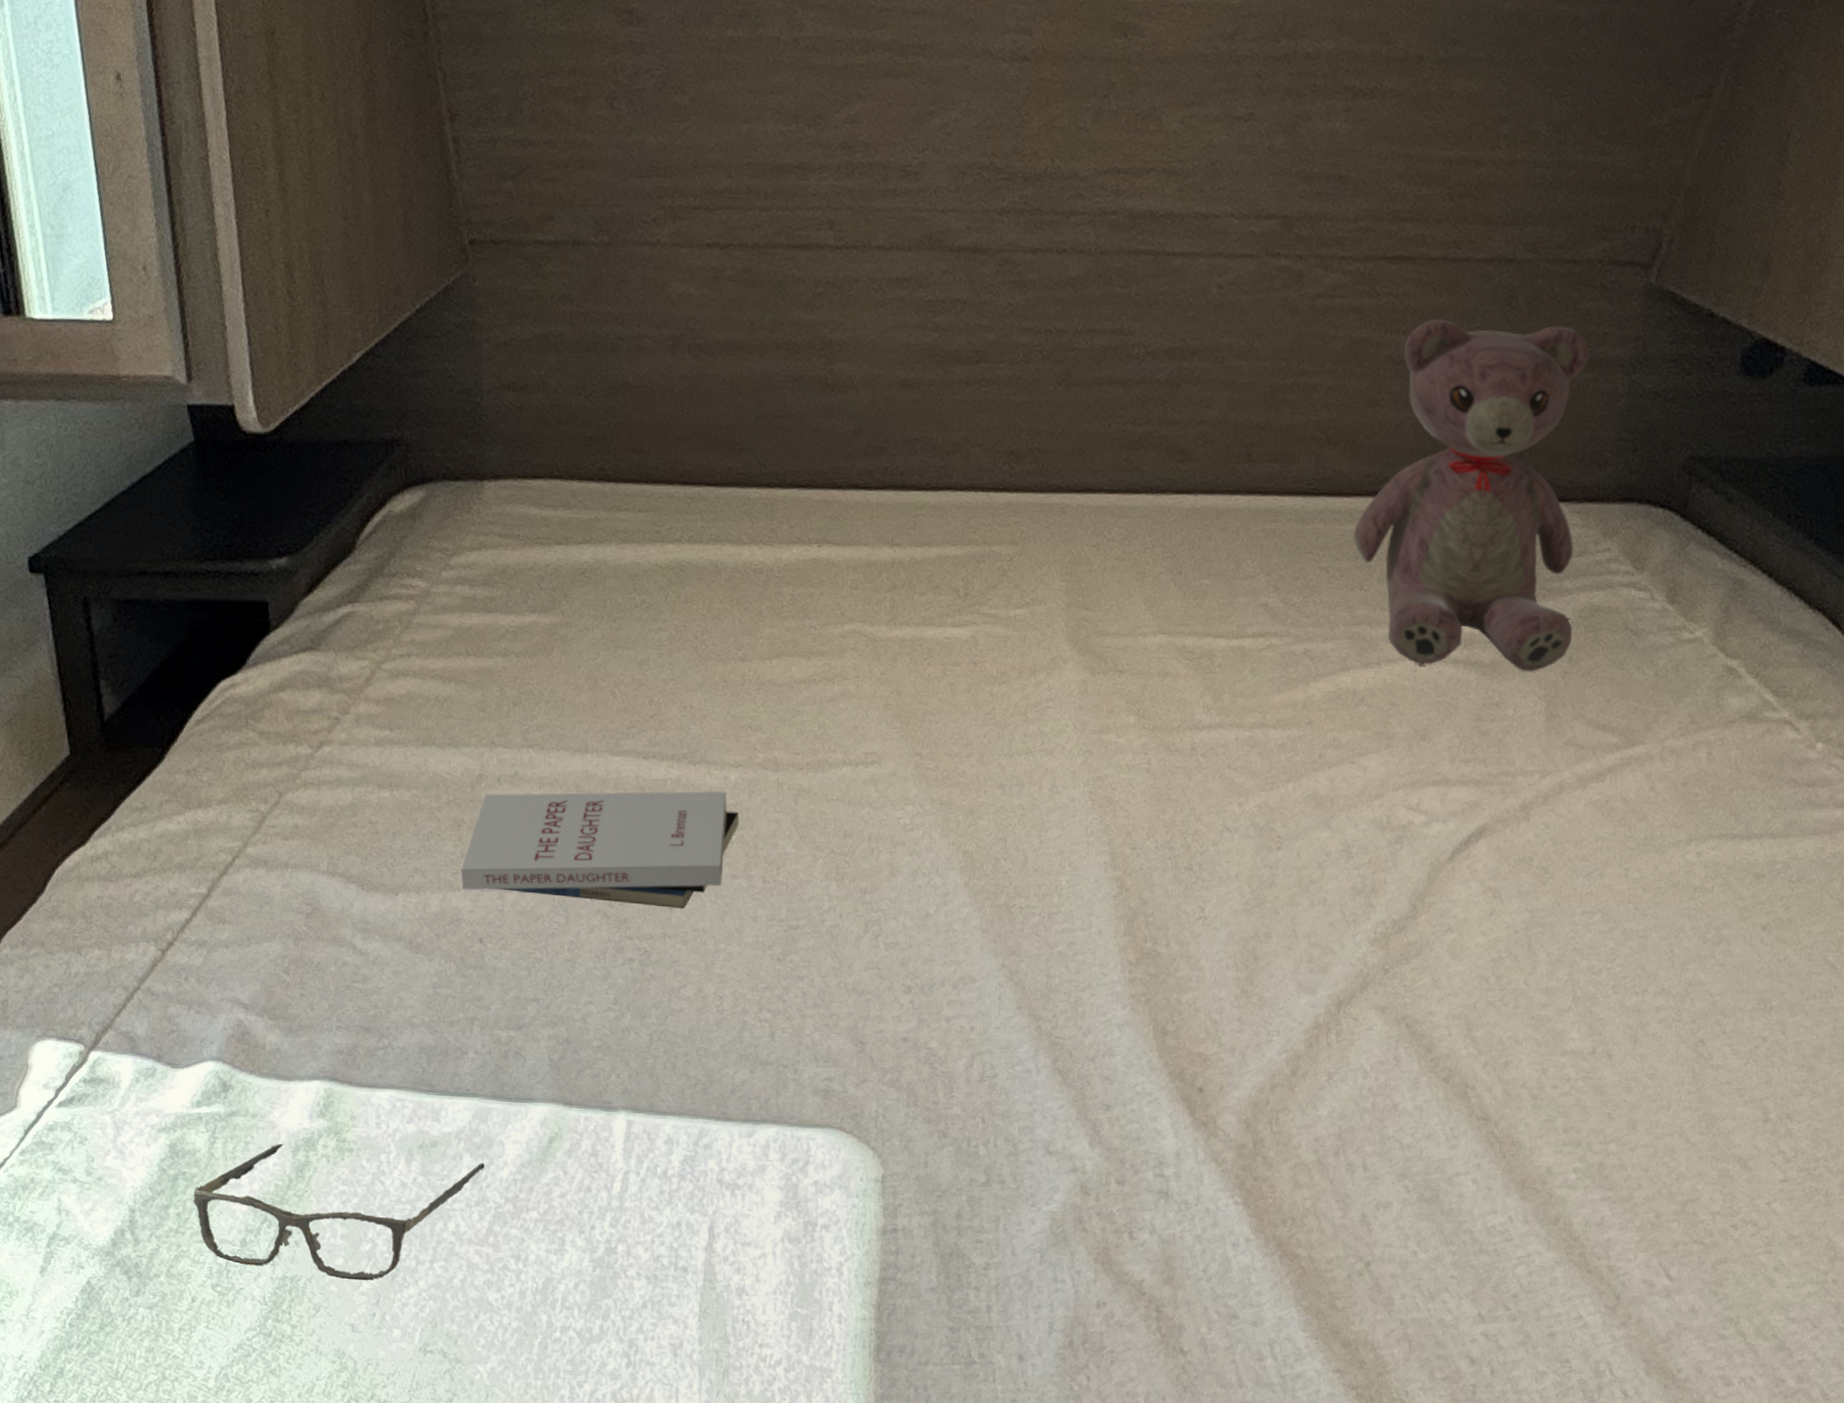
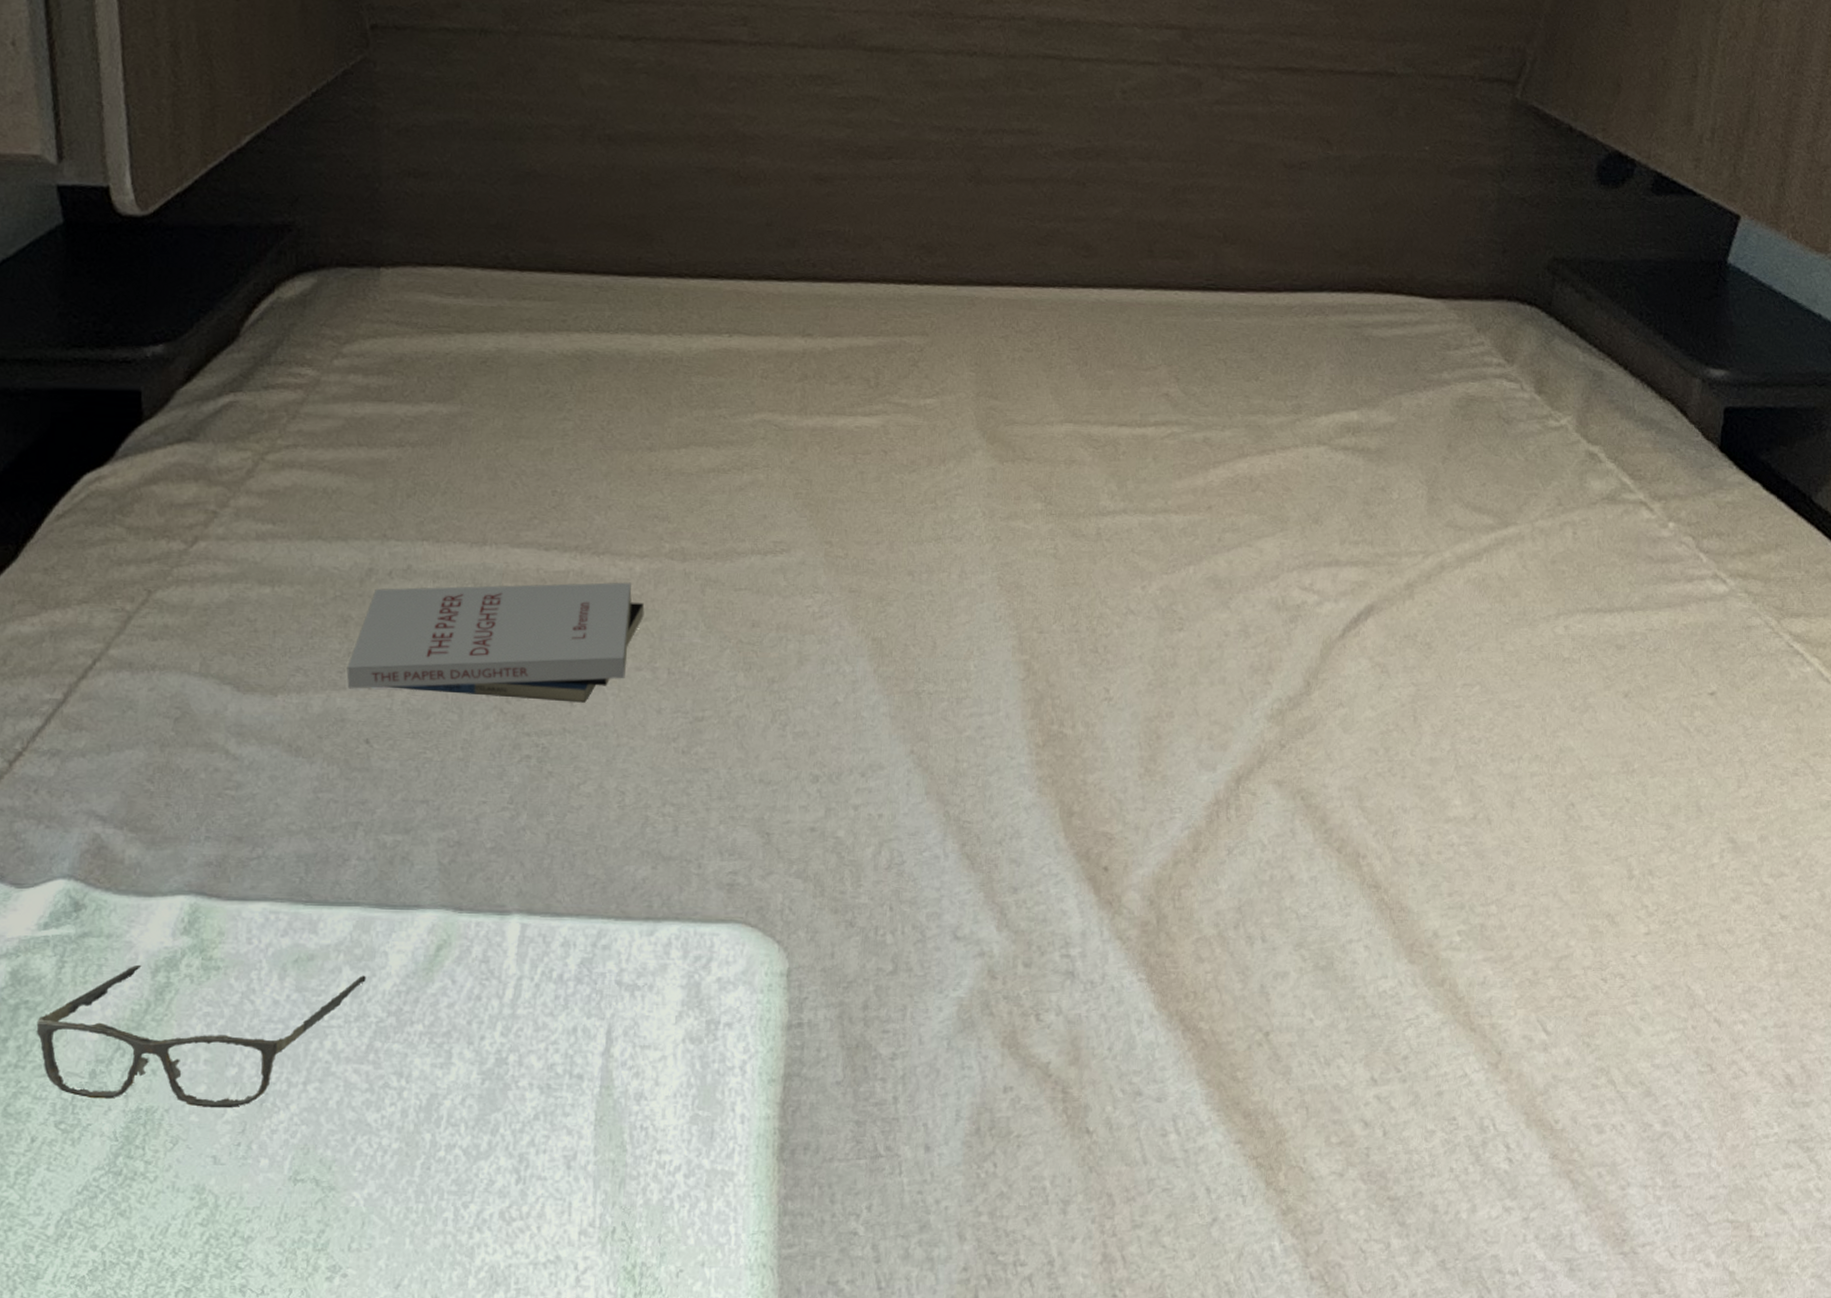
teddy bear: present [1352,318,1590,672] -> none [1248,126,1463,458]

